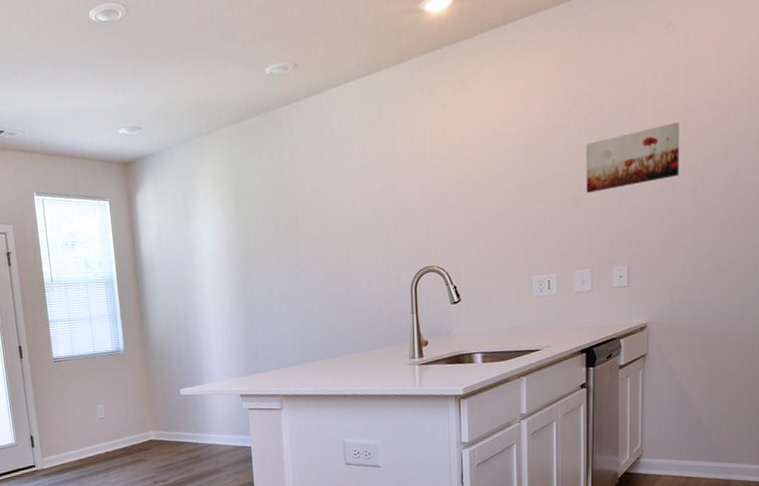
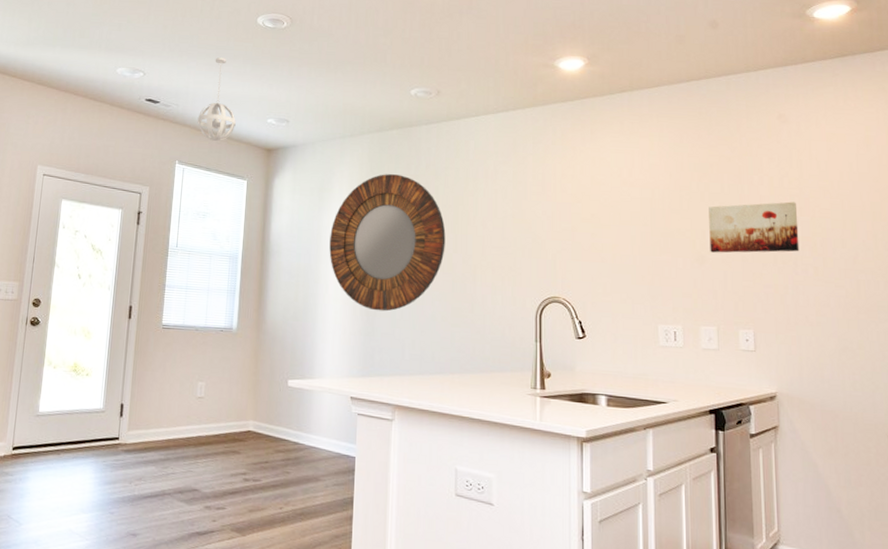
pendant light: none [46,67,87,164] -> present [197,57,236,141]
home mirror: none [200,166,317,311] -> present [329,174,446,312]

